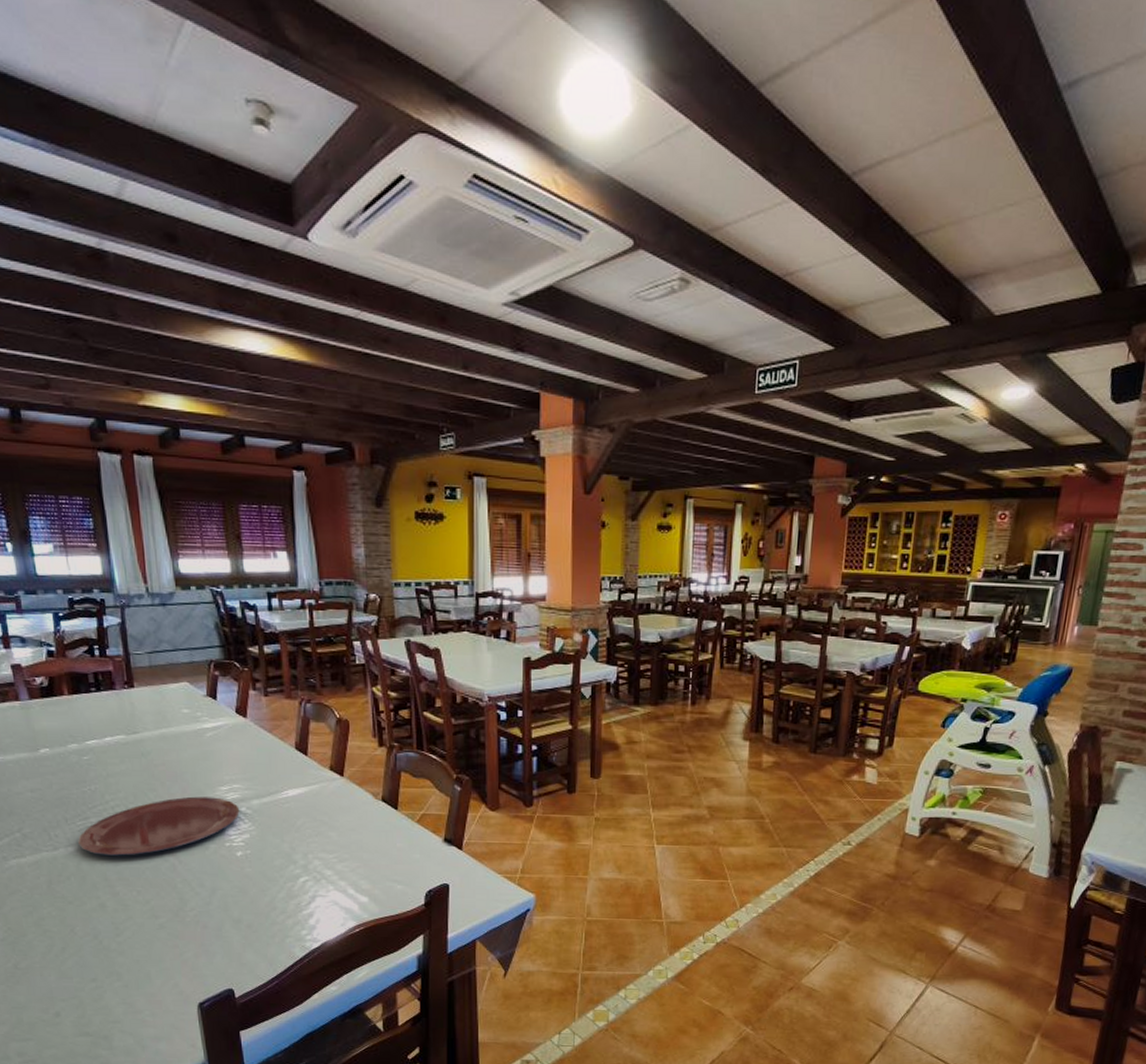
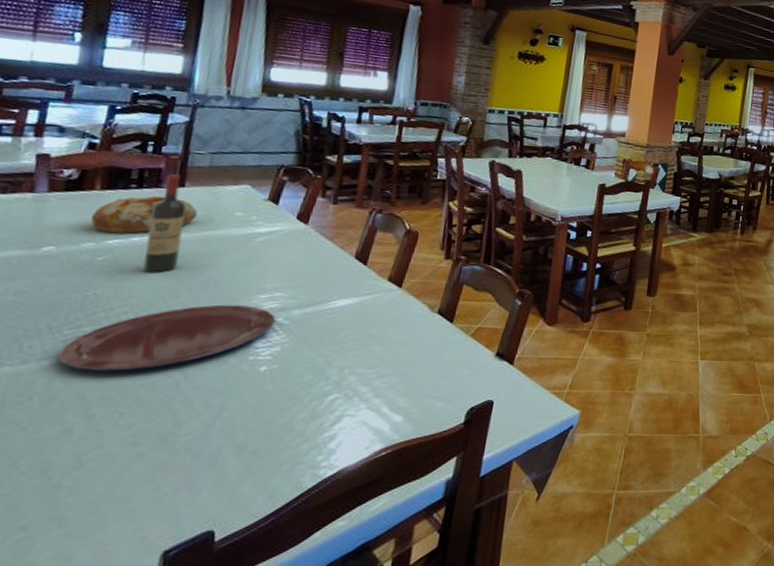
bread: none [68,697,151,735] -> present [91,195,198,234]
wine bottle: none [113,675,148,770] -> present [143,173,187,273]

